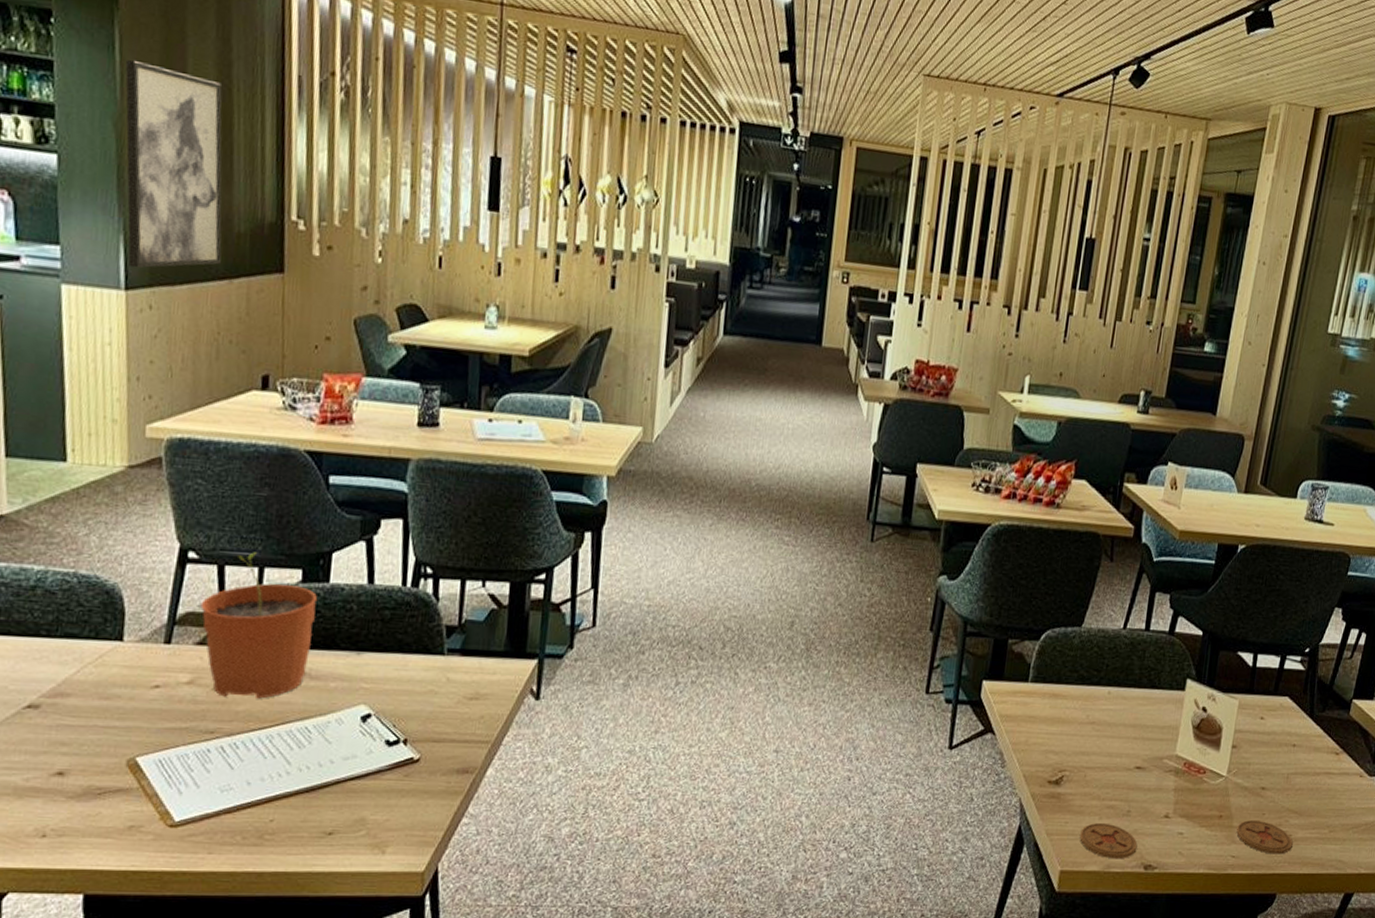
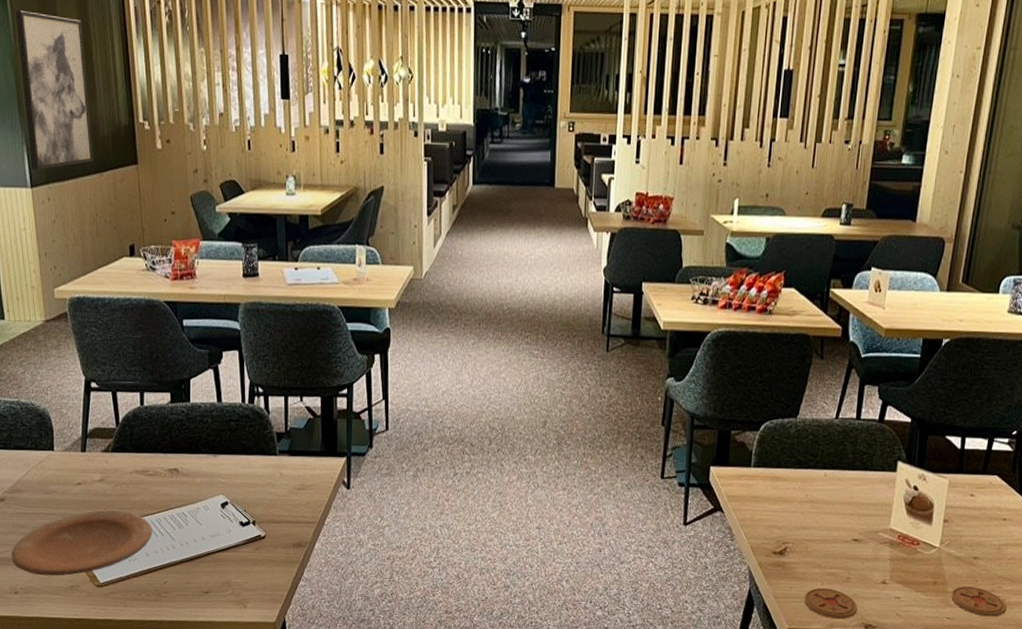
plate: none [42,723,260,813] -> present [12,510,152,576]
plant pot: present [200,552,317,699] -> none [103,381,182,492]

